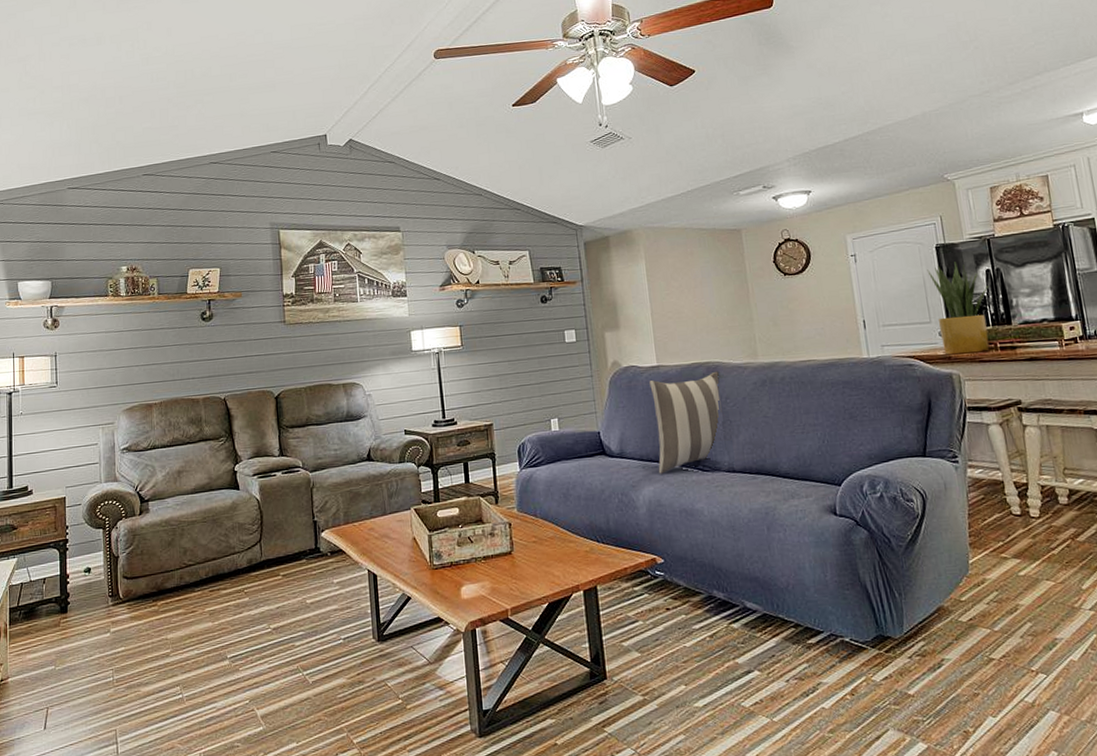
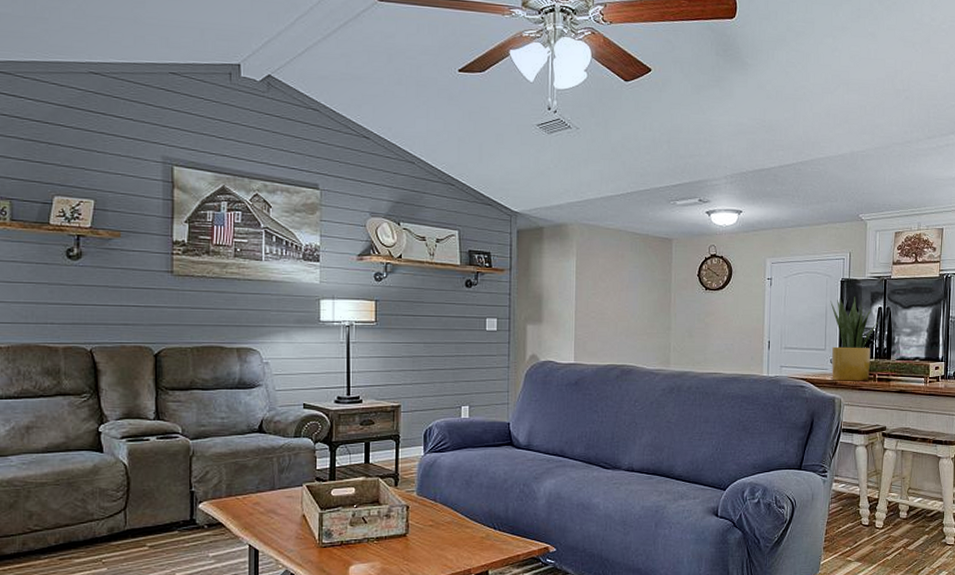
pillow: present [649,371,722,474] -> none [562,374,632,468]

